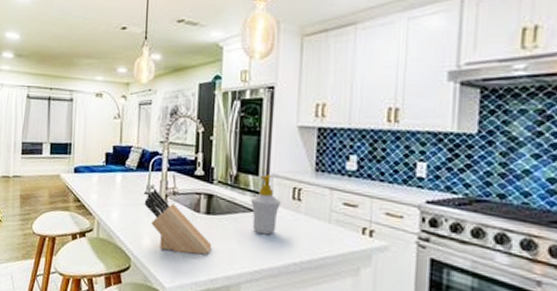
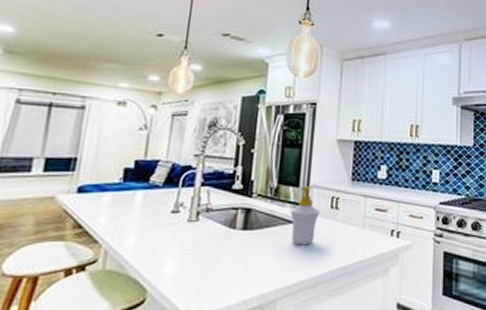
knife block: present [144,189,212,255] -> none [169,207,248,275]

